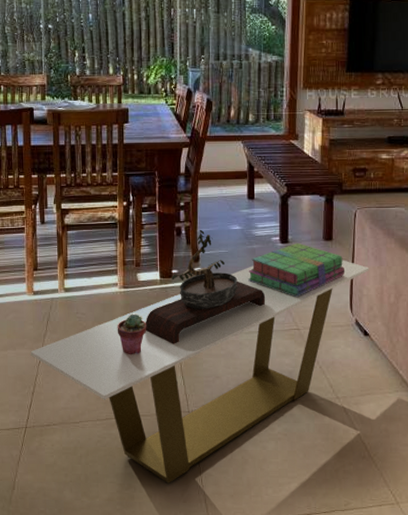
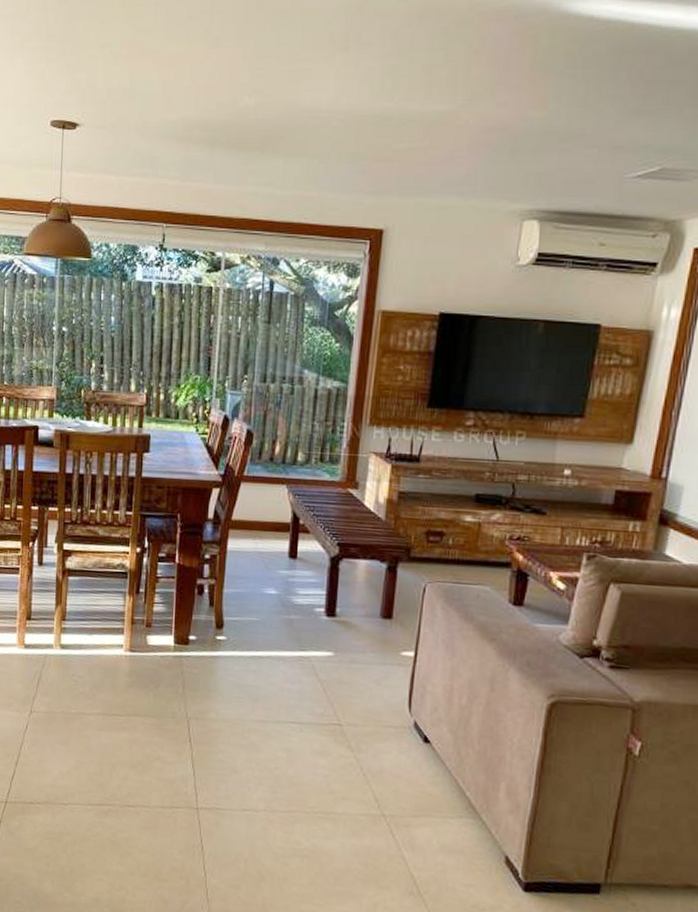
coffee table: present [30,259,369,483] -> none [16,640,437,891]
potted succulent: present [117,313,147,355] -> none [118,683,155,733]
bonsai tree: present [146,229,266,344] -> none [153,589,302,726]
stack of books: present [248,242,346,297] -> none [282,617,406,685]

